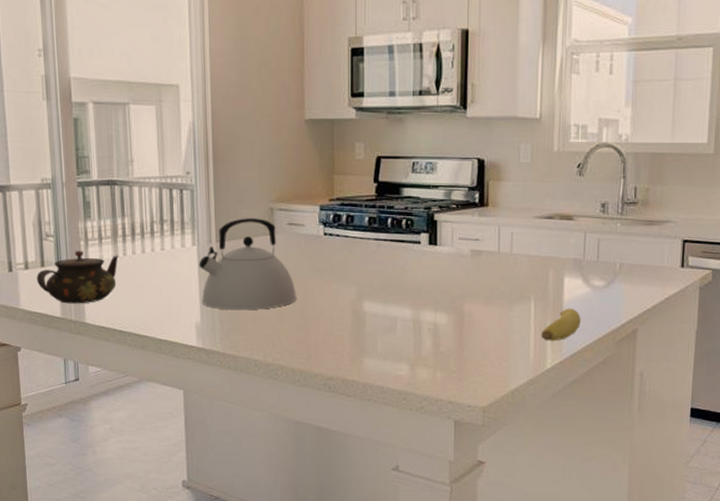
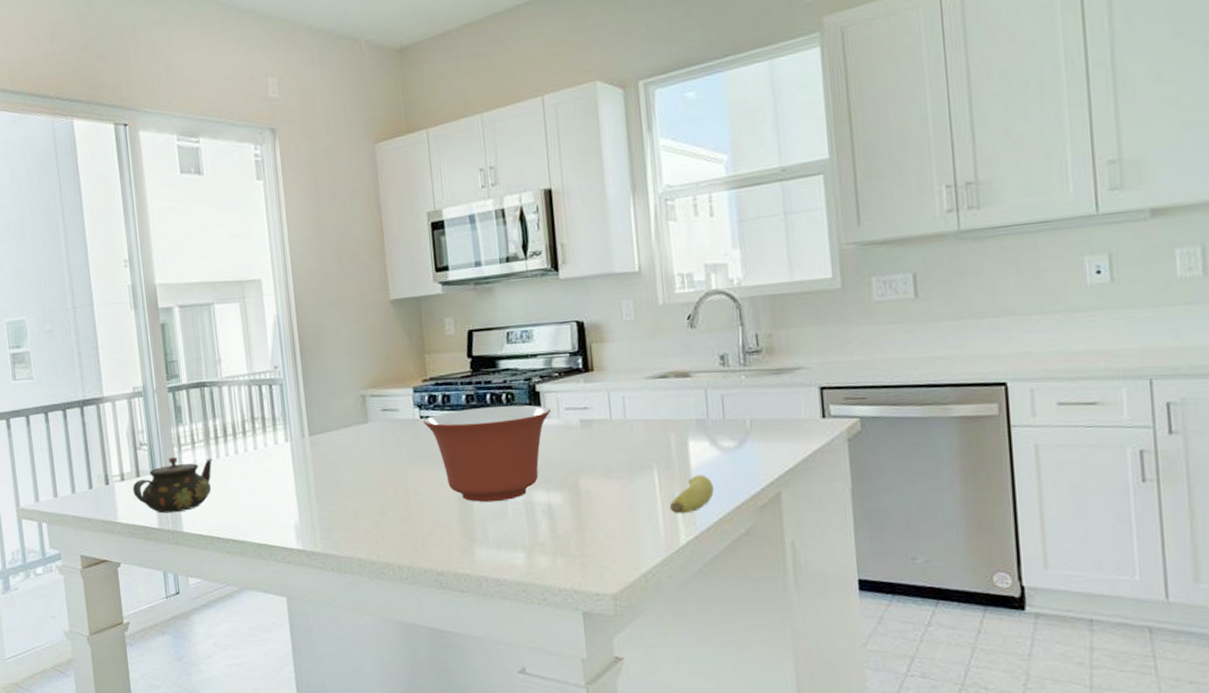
kettle: present [198,218,296,311] -> none [293,407,397,507]
mixing bowl: none [327,230,445,318] -> present [423,405,550,503]

